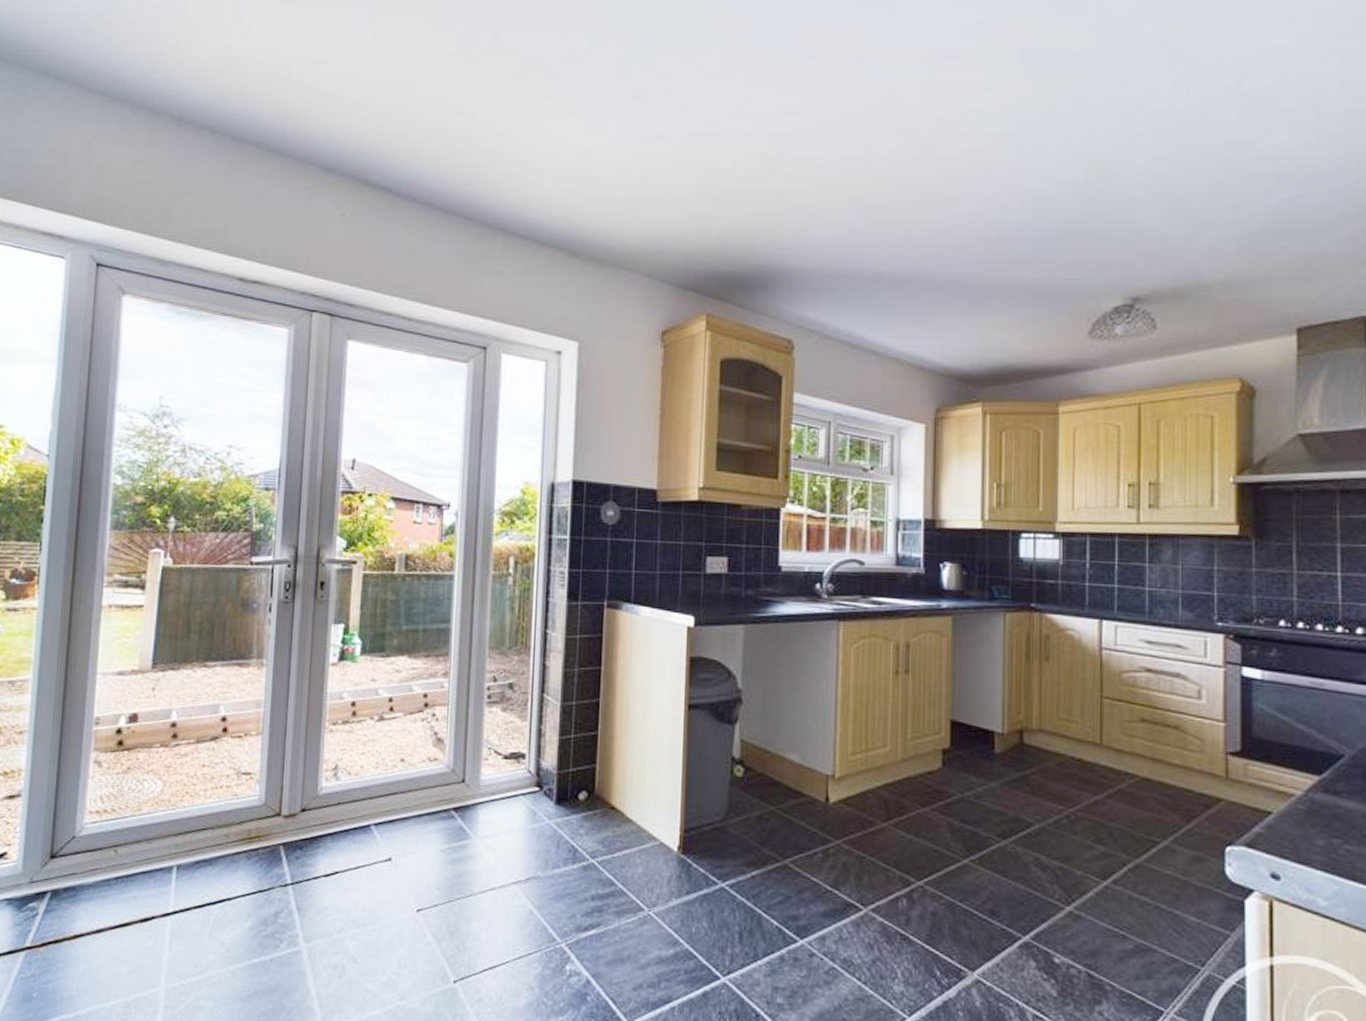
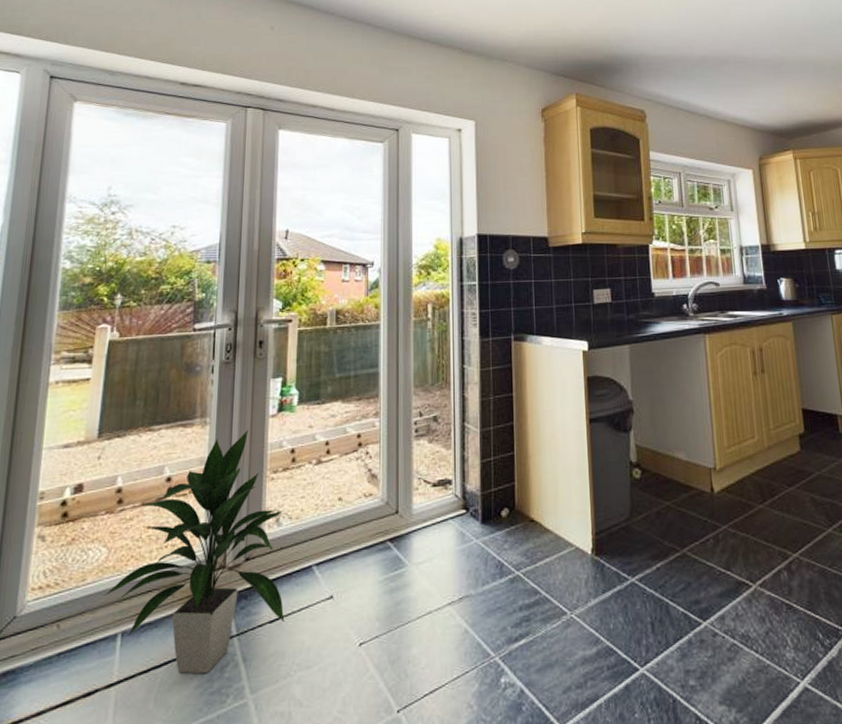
indoor plant: none [159,675,341,917] -> present [104,429,285,674]

